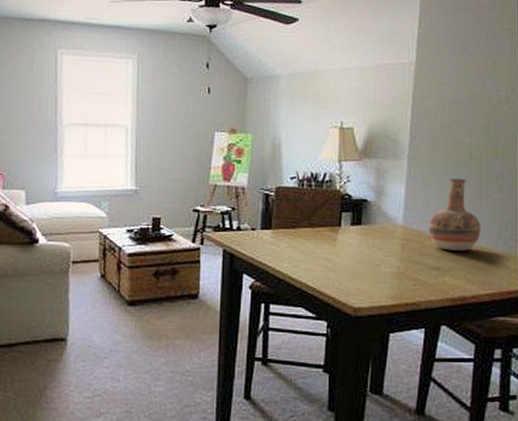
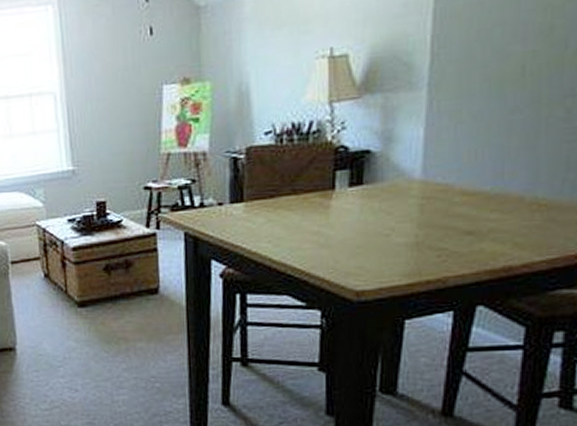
vase: present [429,179,481,251] -> none [459,106,537,207]

